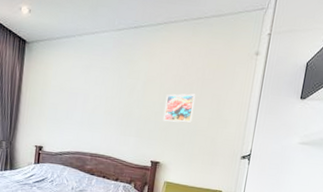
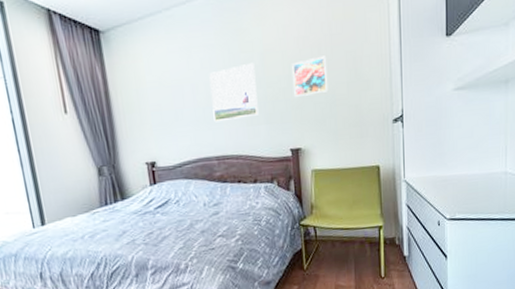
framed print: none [95,87,137,129] -> present [209,62,259,122]

